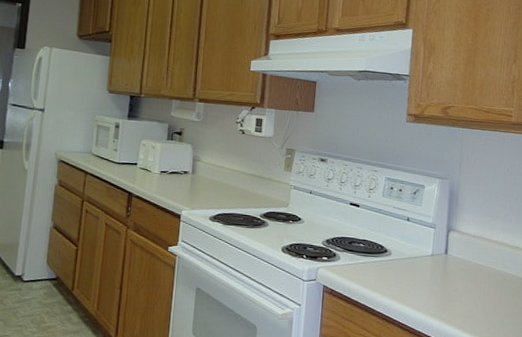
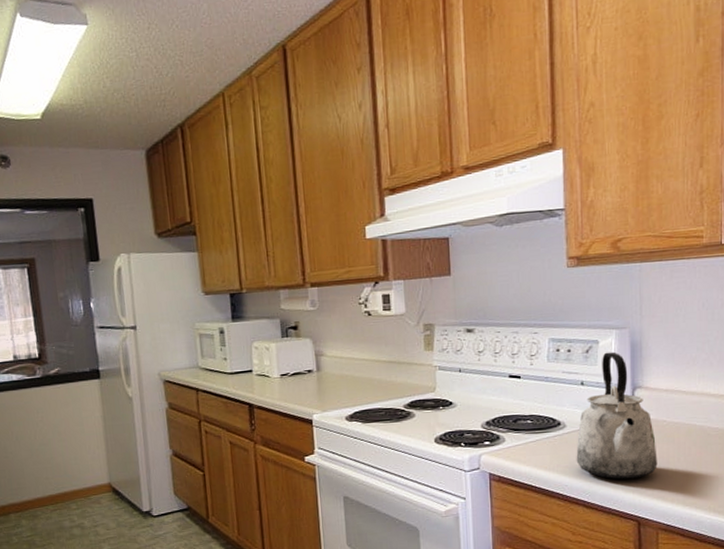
kettle: none [396,196,462,309] -> present [576,352,658,480]

